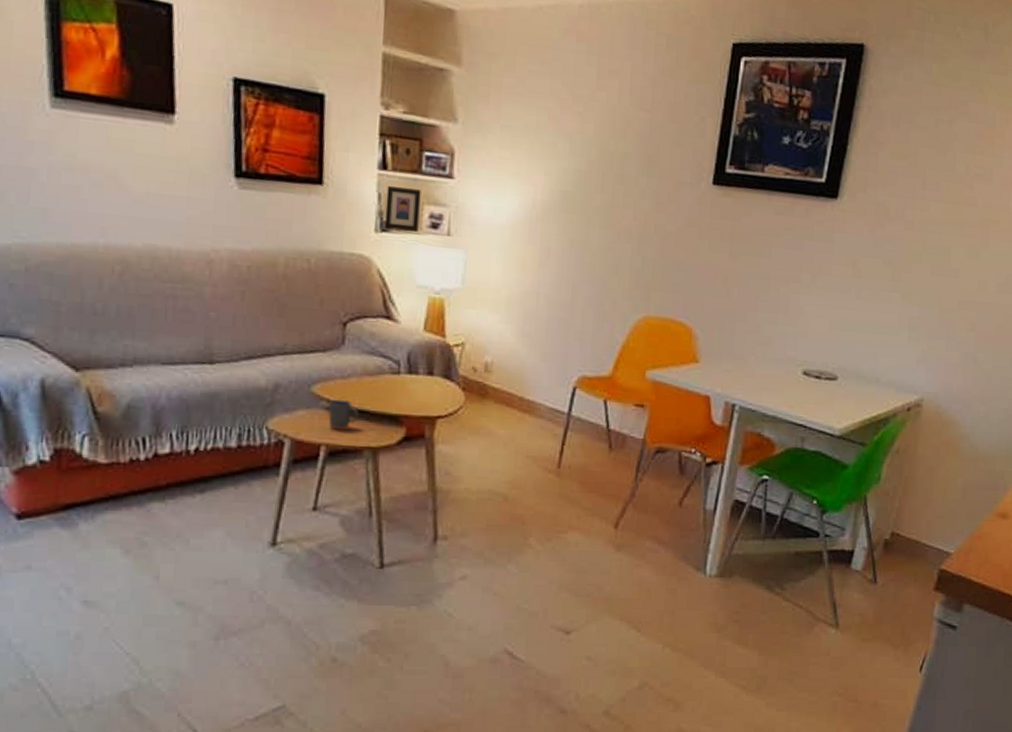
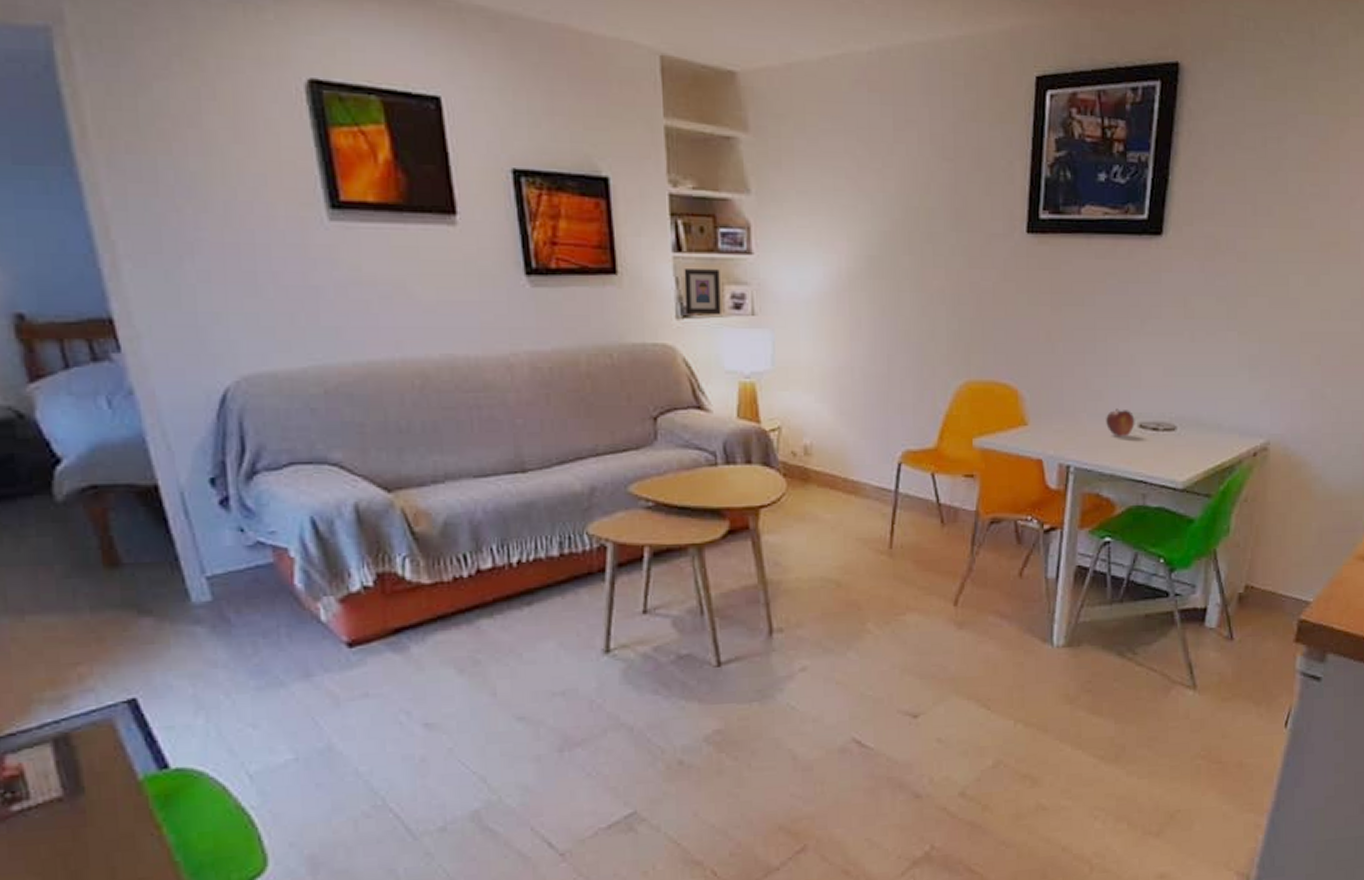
mug: present [328,399,359,429] -> none [648,497,680,528]
fruit: none [772,355,800,382] -> present [1106,408,1135,438]

